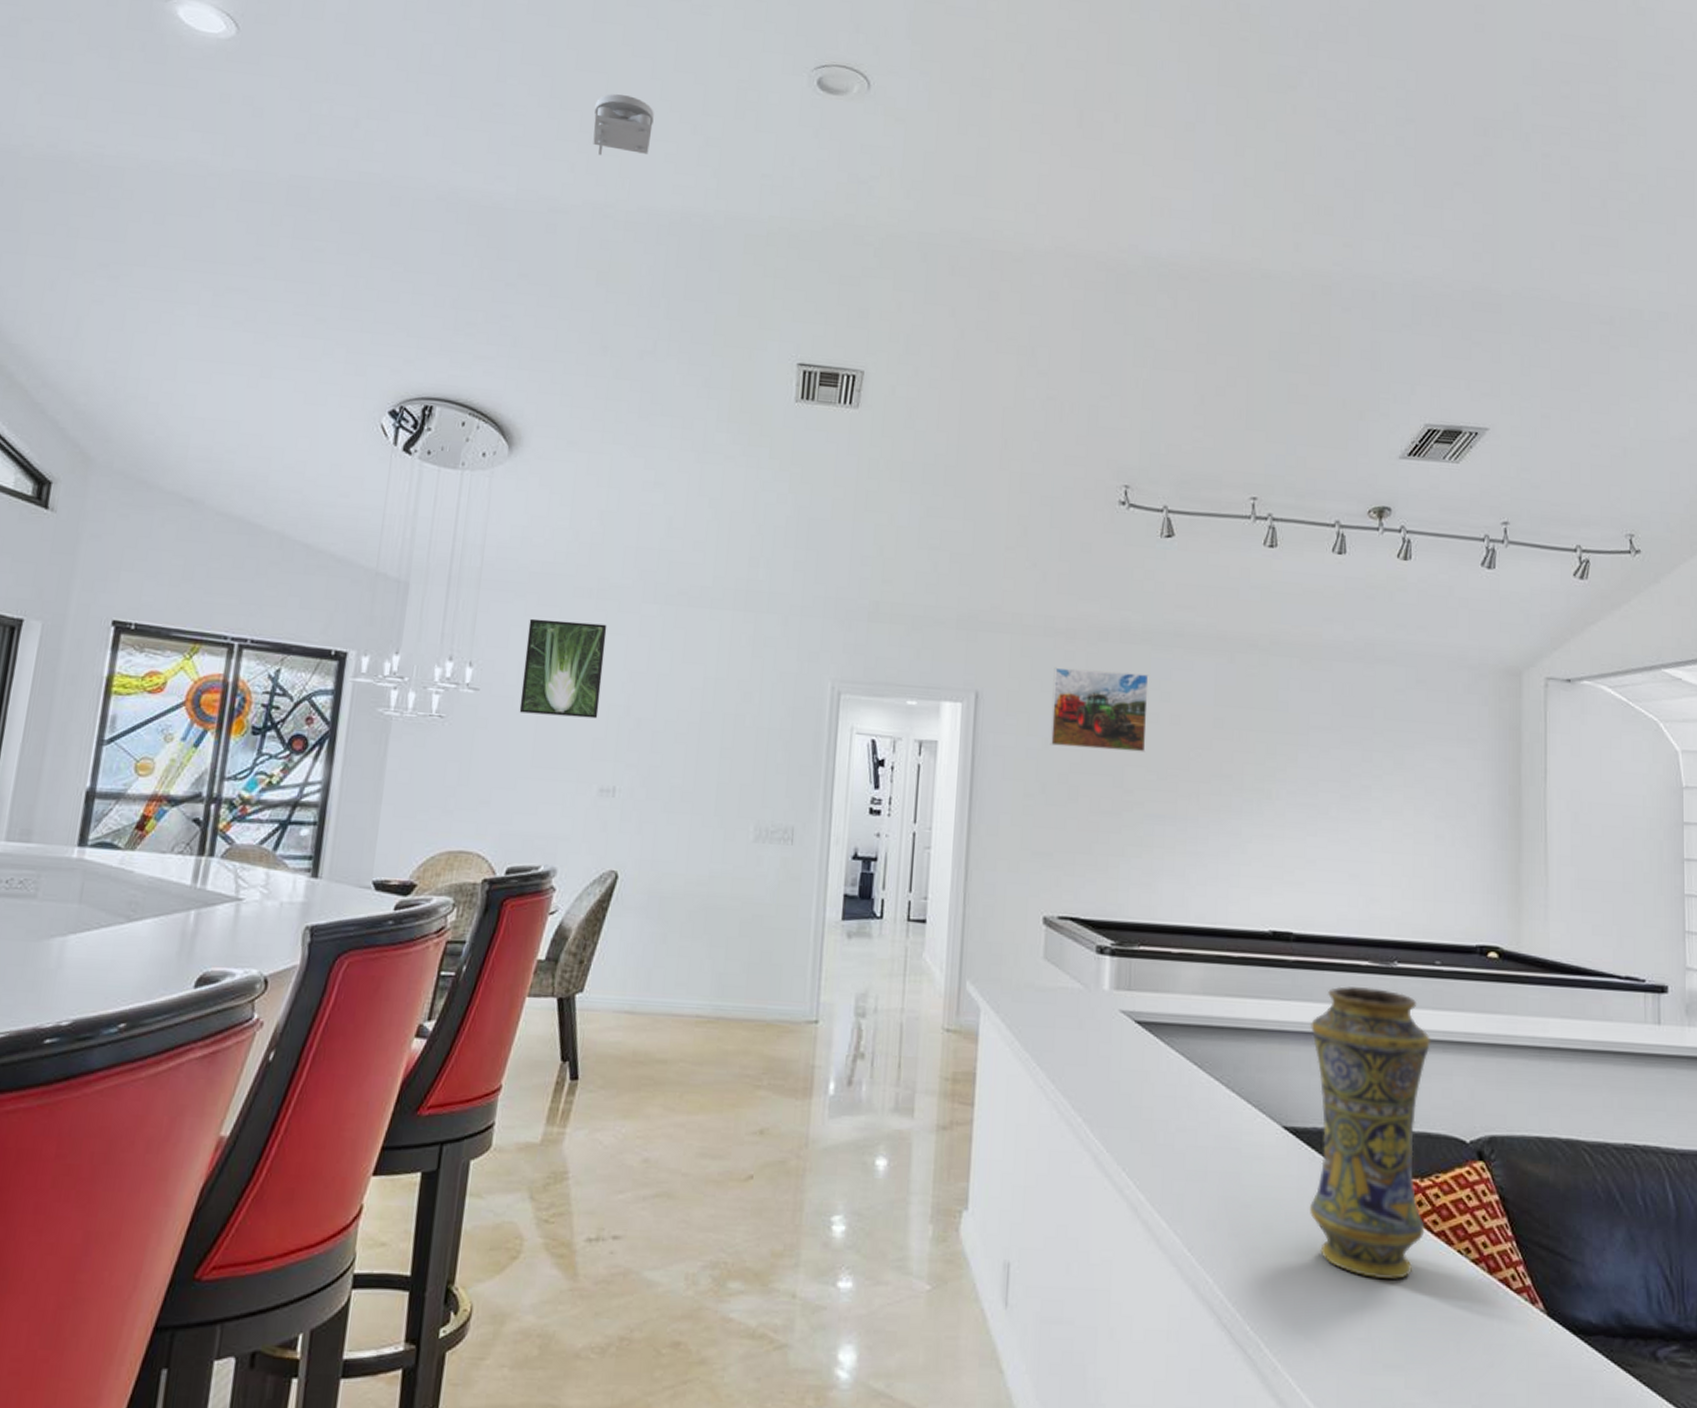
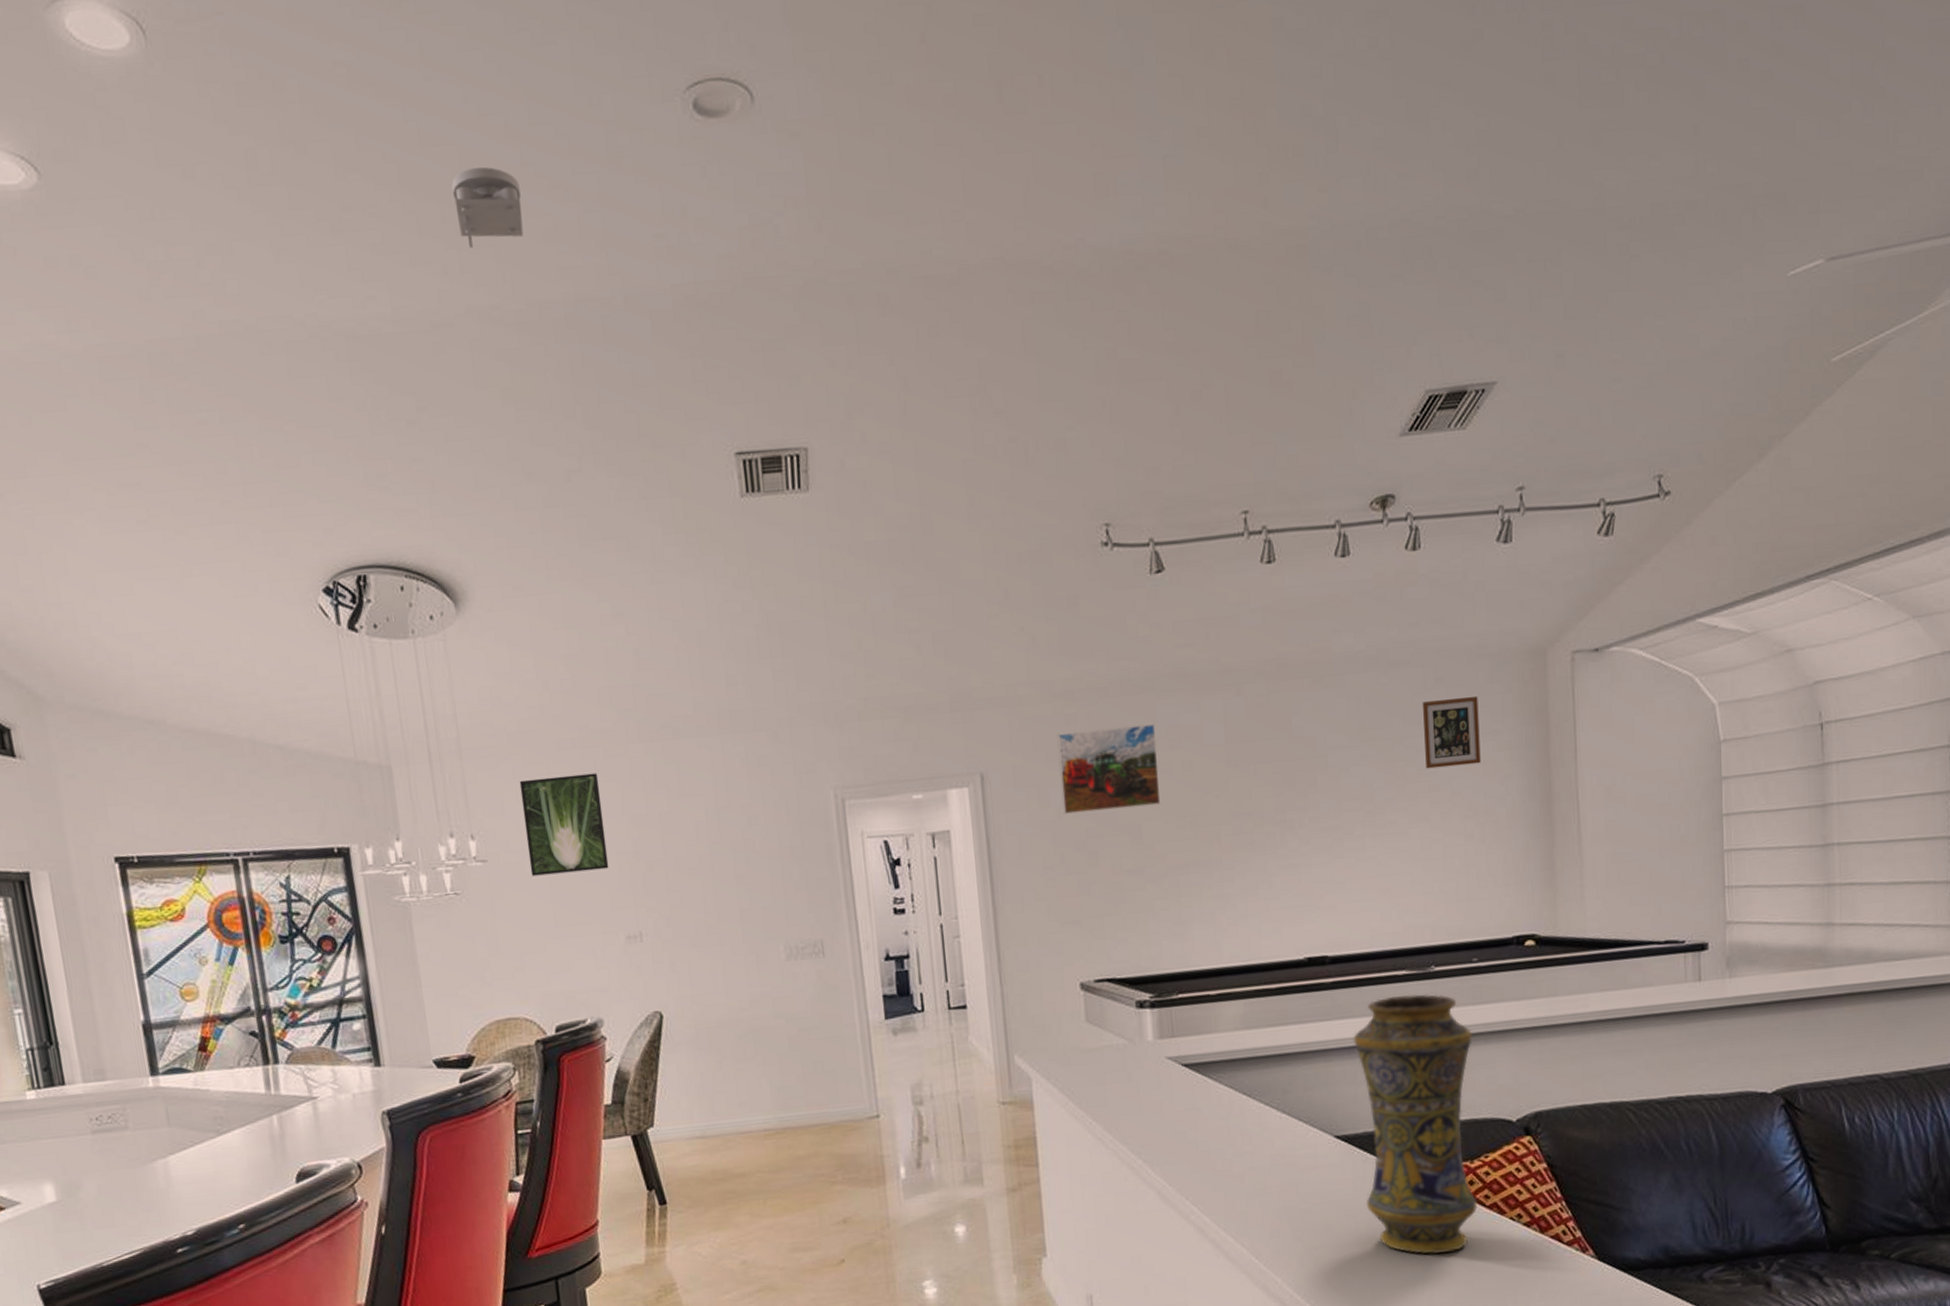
picture frame: none [1403,700,1456,768] -> present [1423,695,1481,769]

